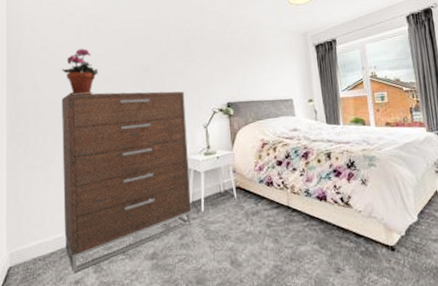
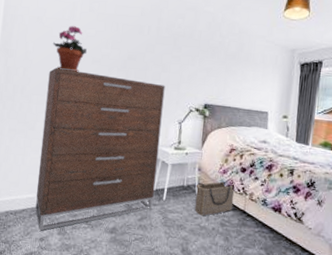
basket: none [233,179,276,221] -> present [194,181,235,216]

